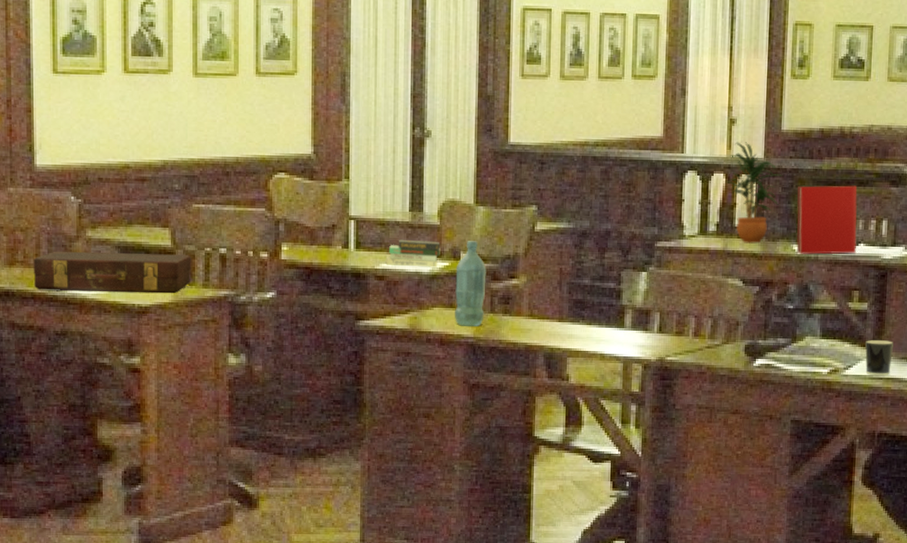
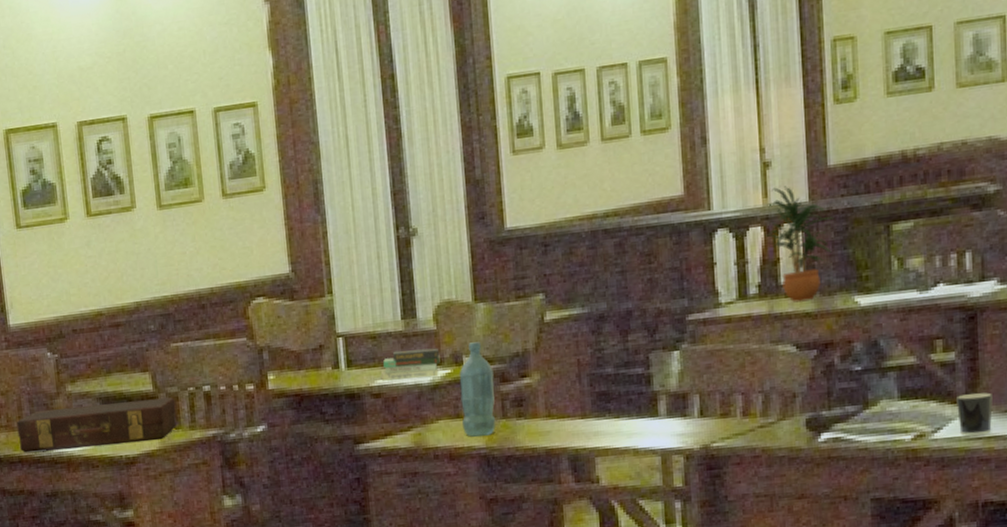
book: present [796,185,858,255] -> none [853,216,934,306]

